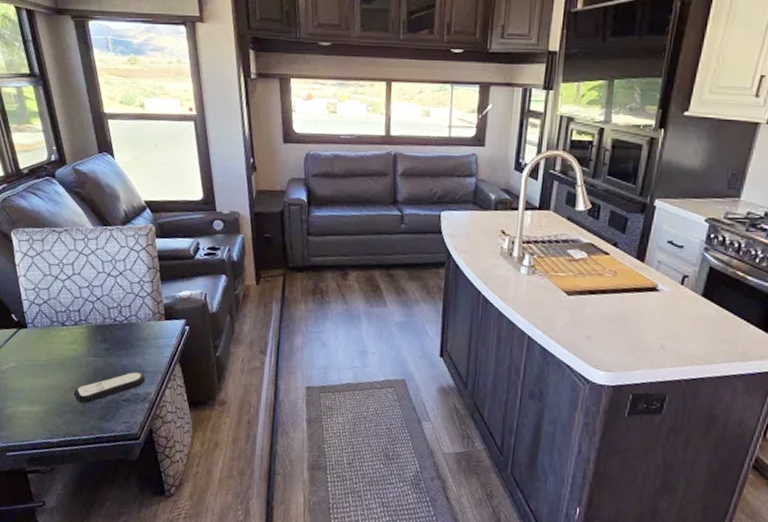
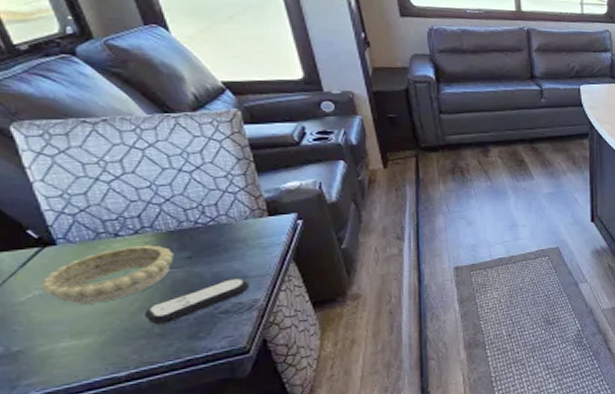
decorative bowl: none [14,334,98,379] -> present [40,245,174,304]

